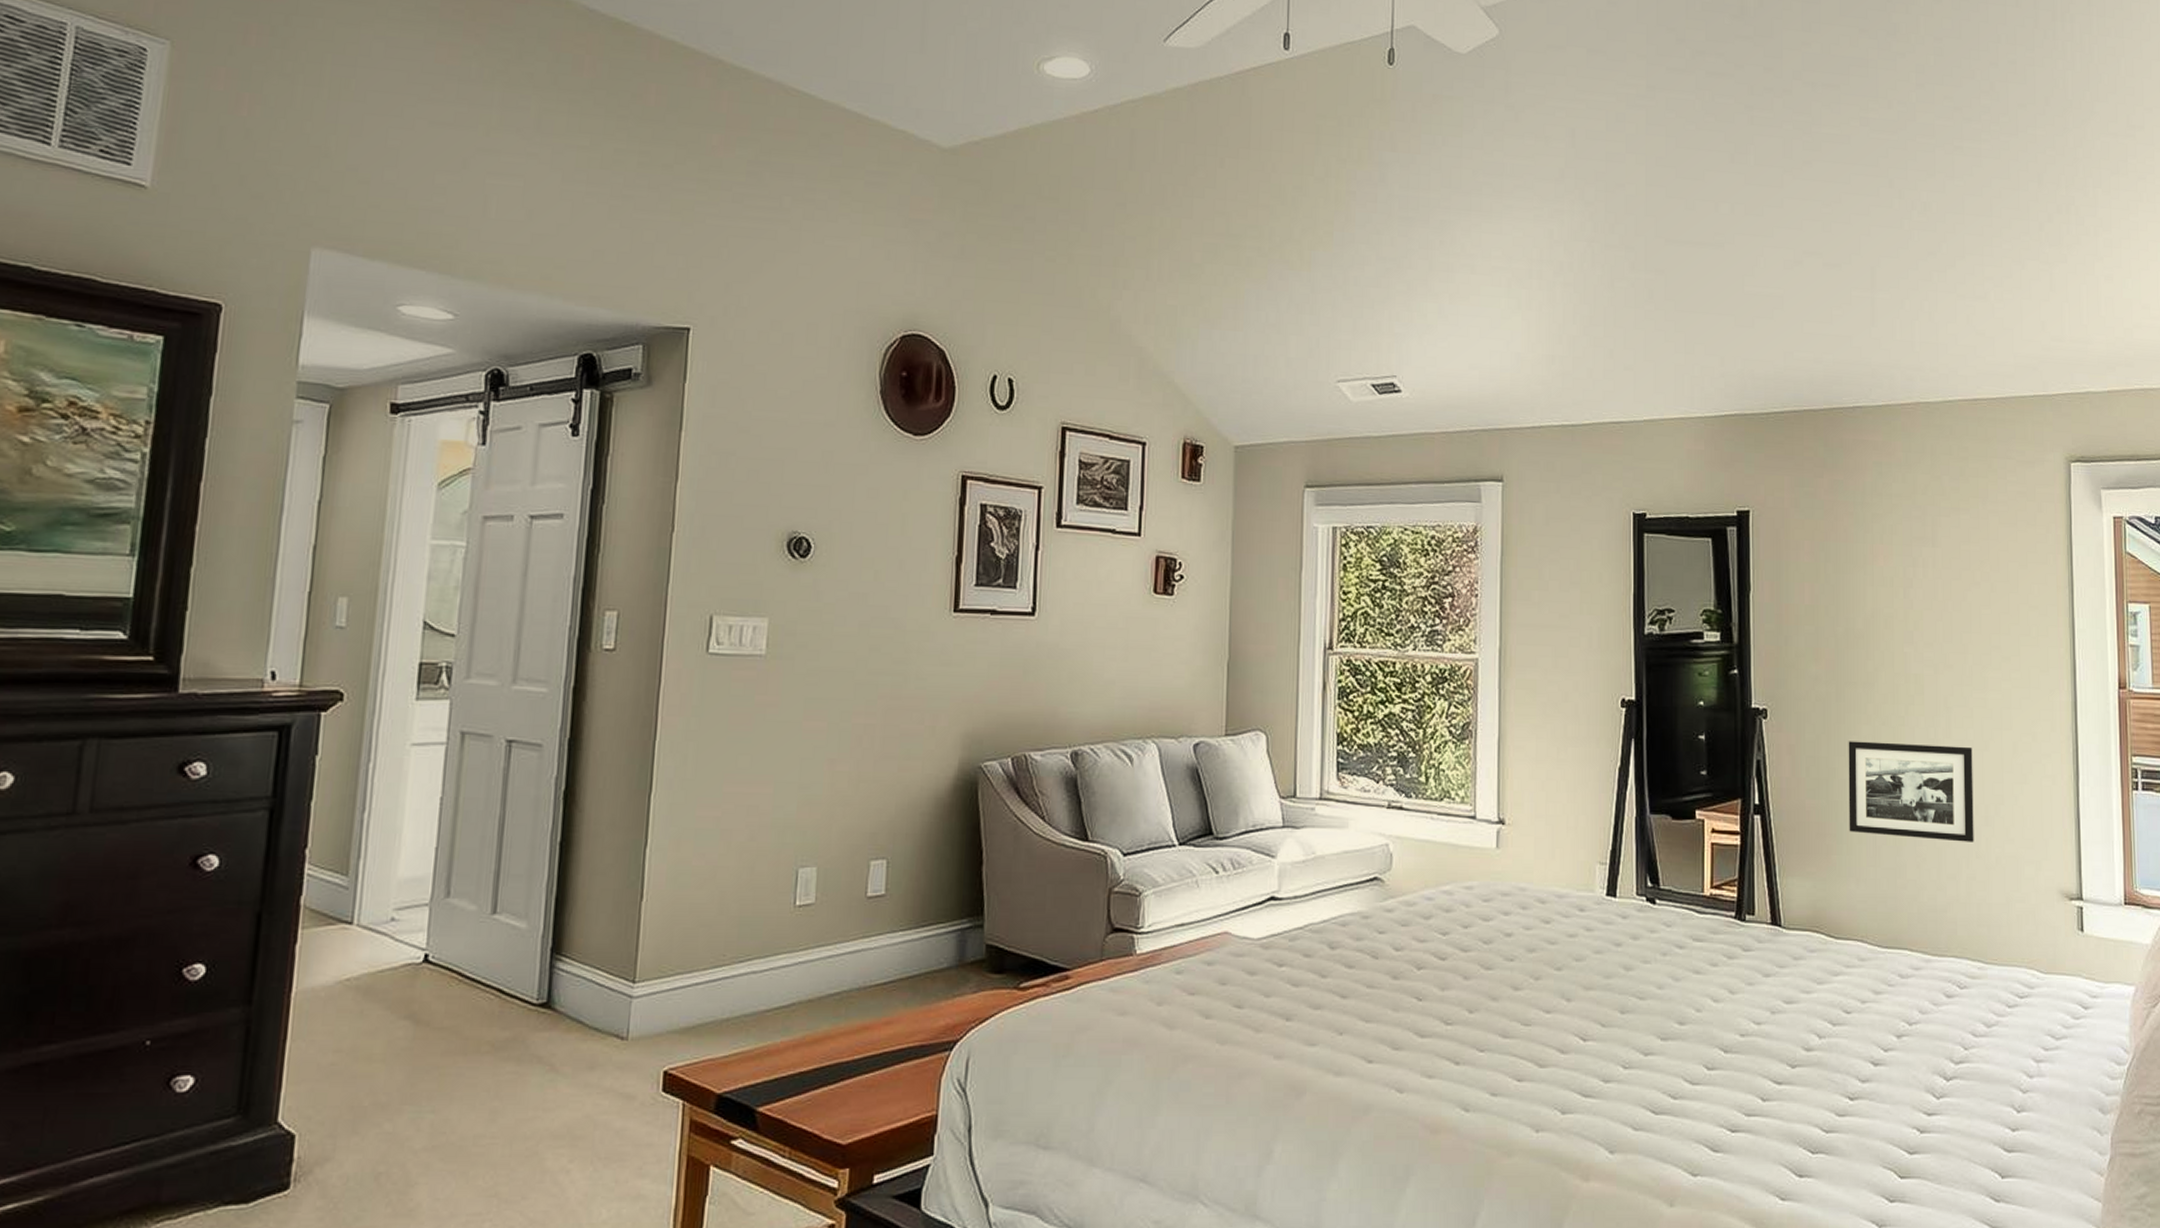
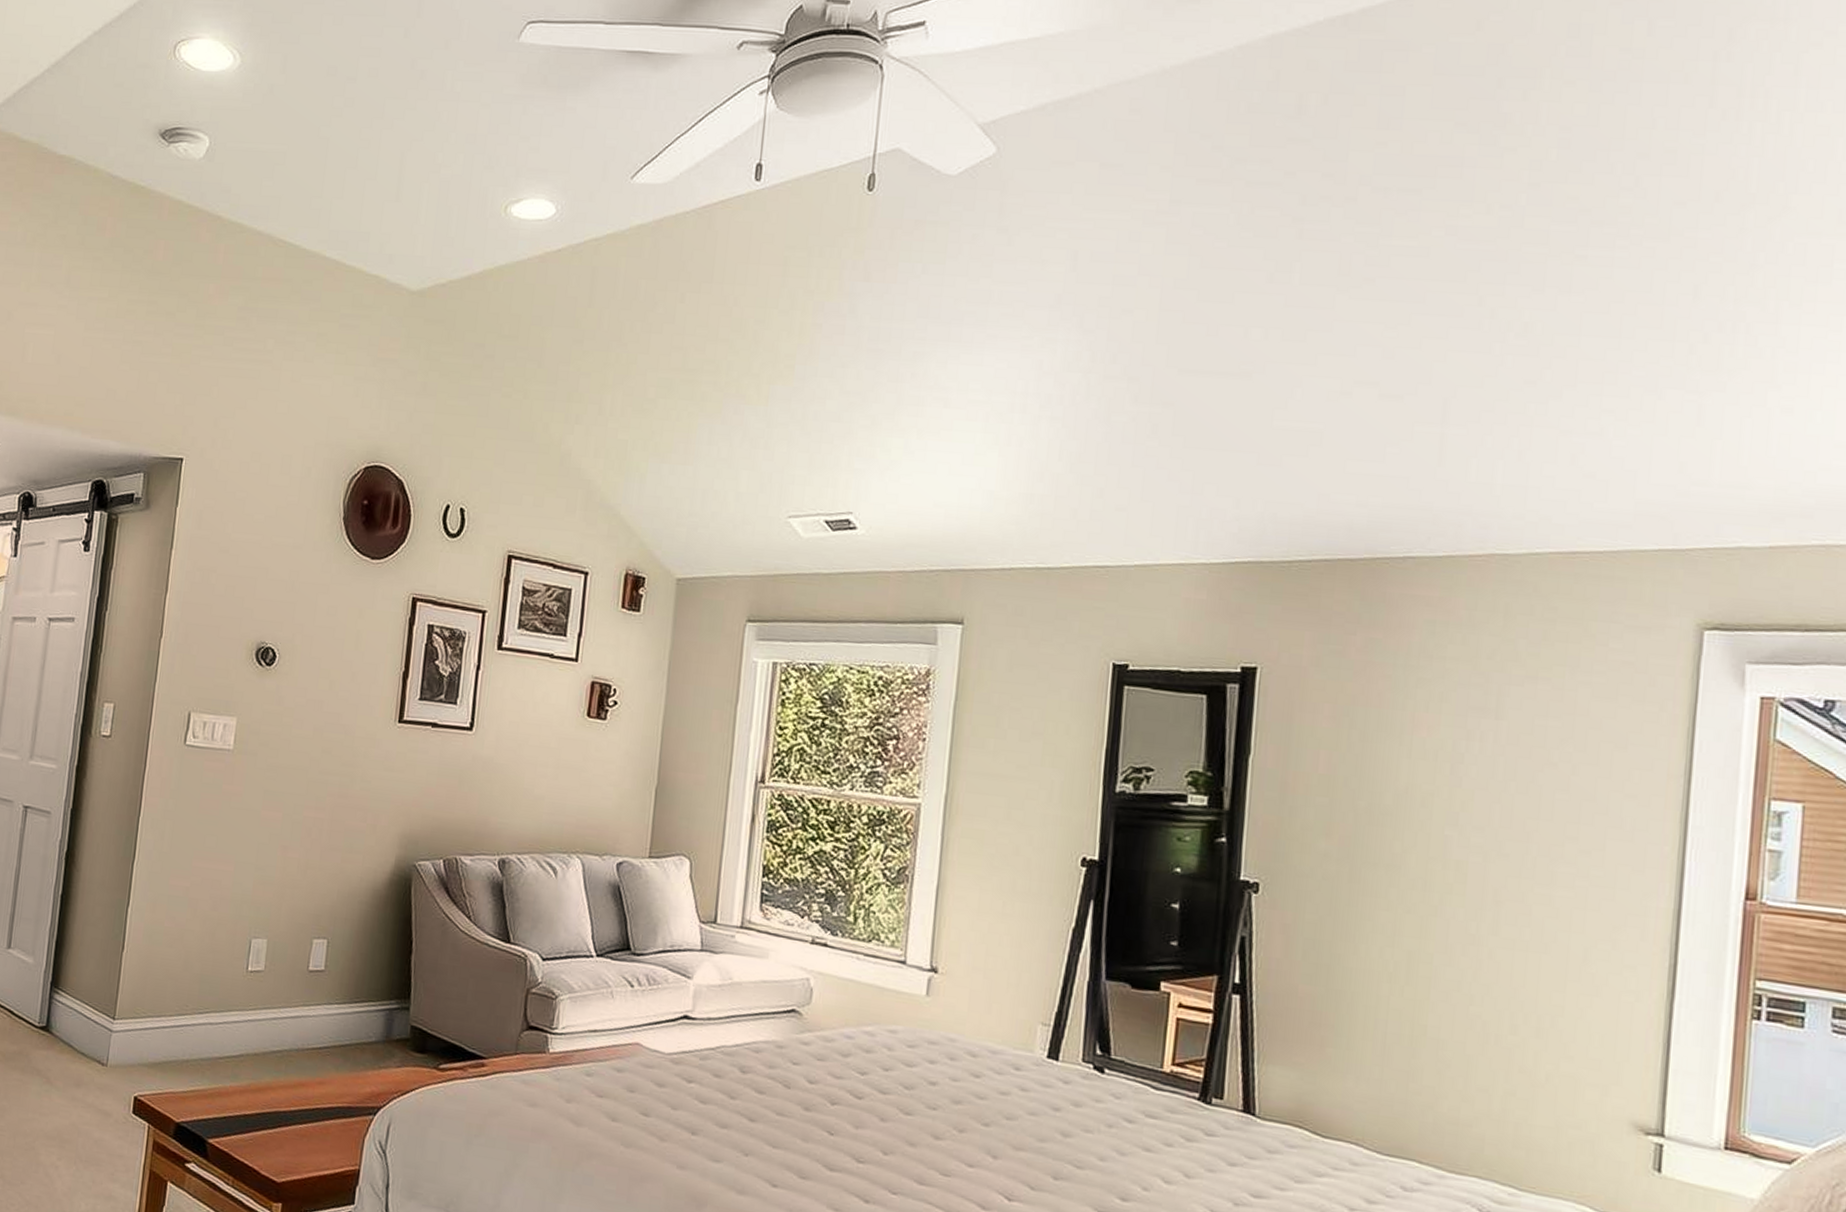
picture frame: present [1848,741,1974,842] -> none [1351,926,1527,1055]

